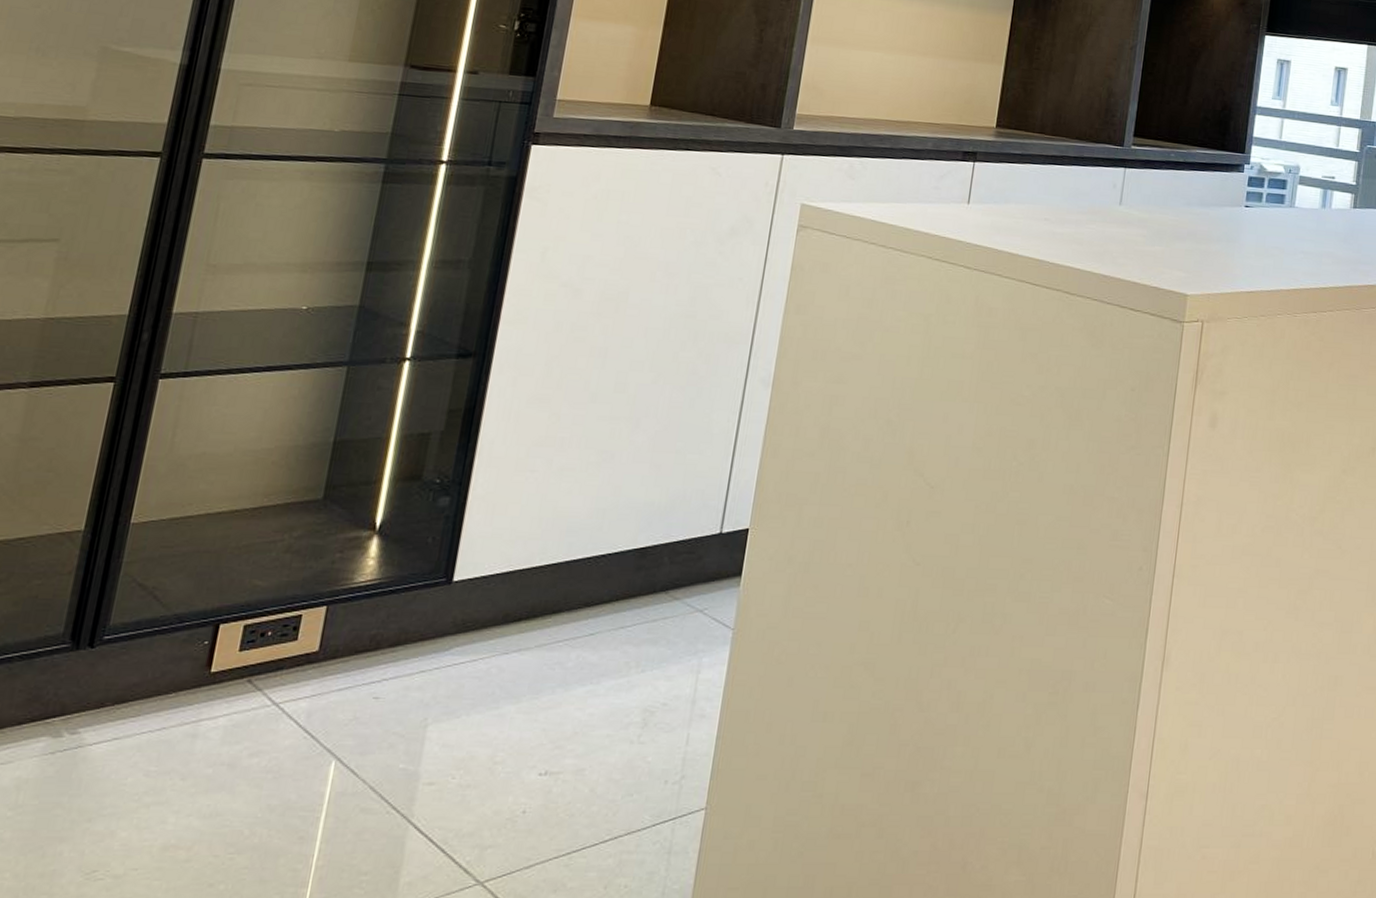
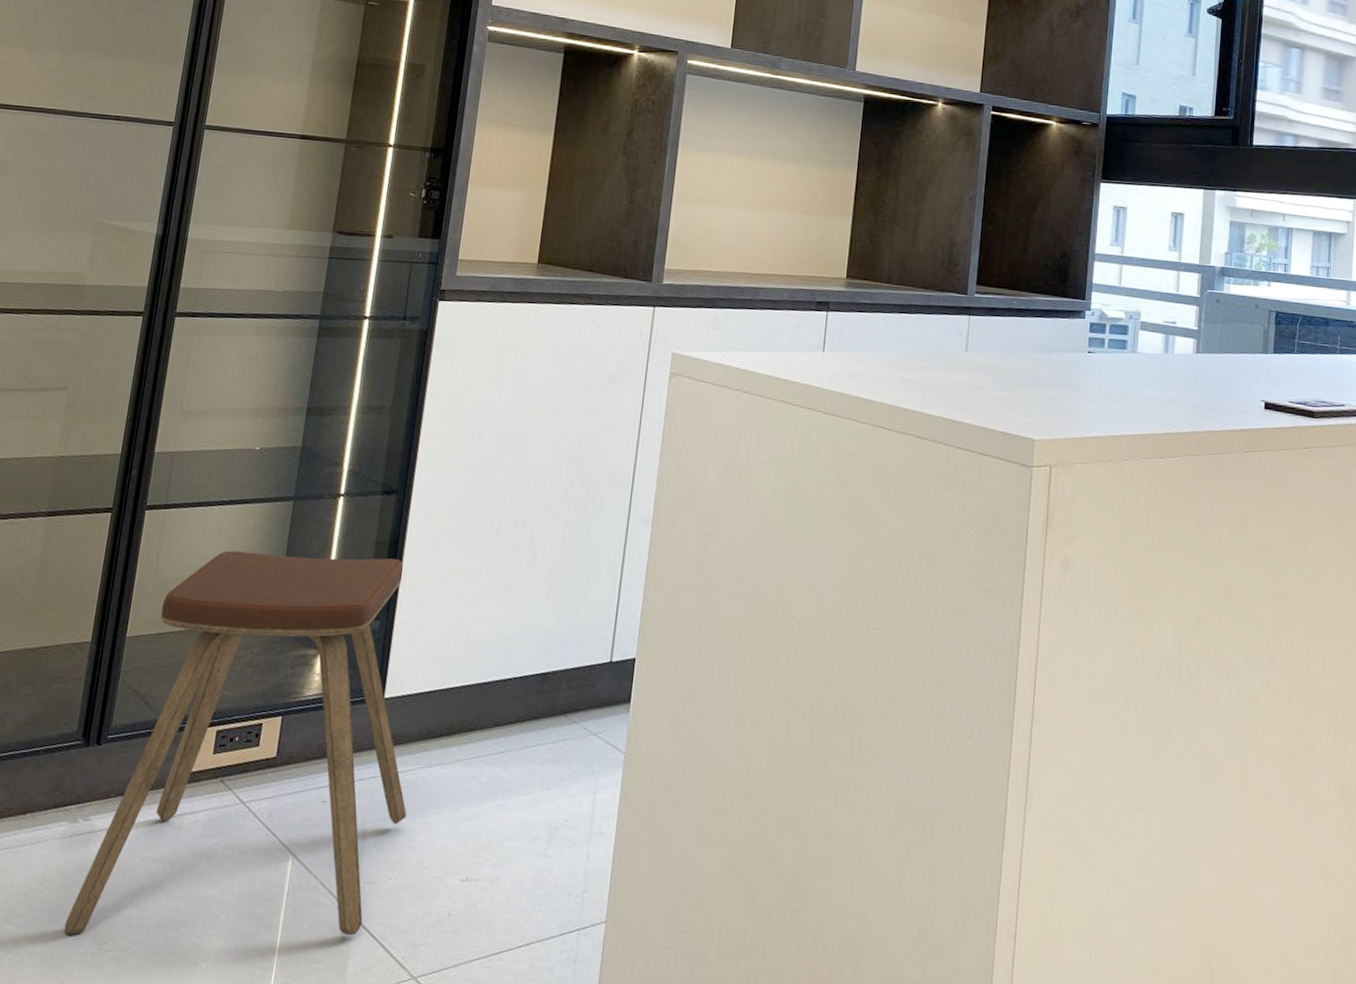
music stool: none [41,423,481,866] -> present [64,550,407,936]

